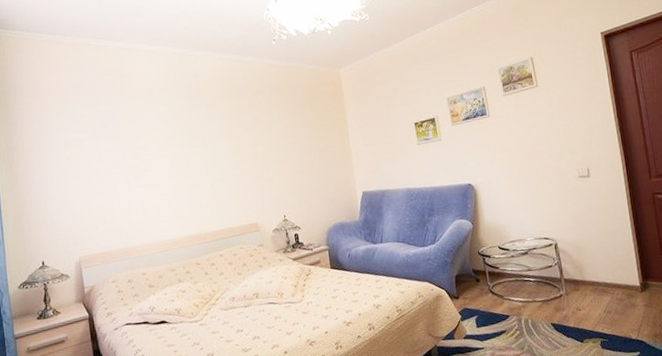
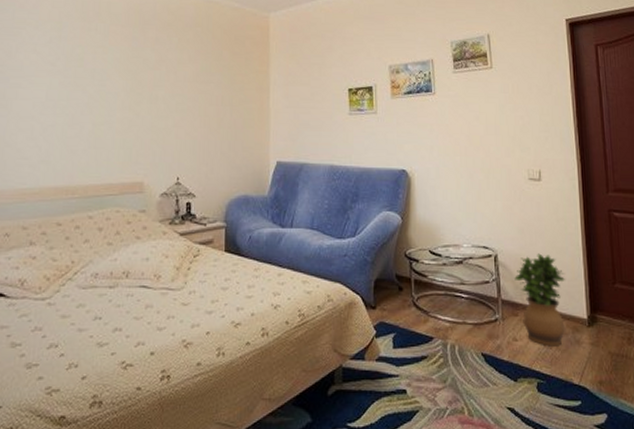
potted plant: none [574,237,622,312] -> present [514,253,566,347]

